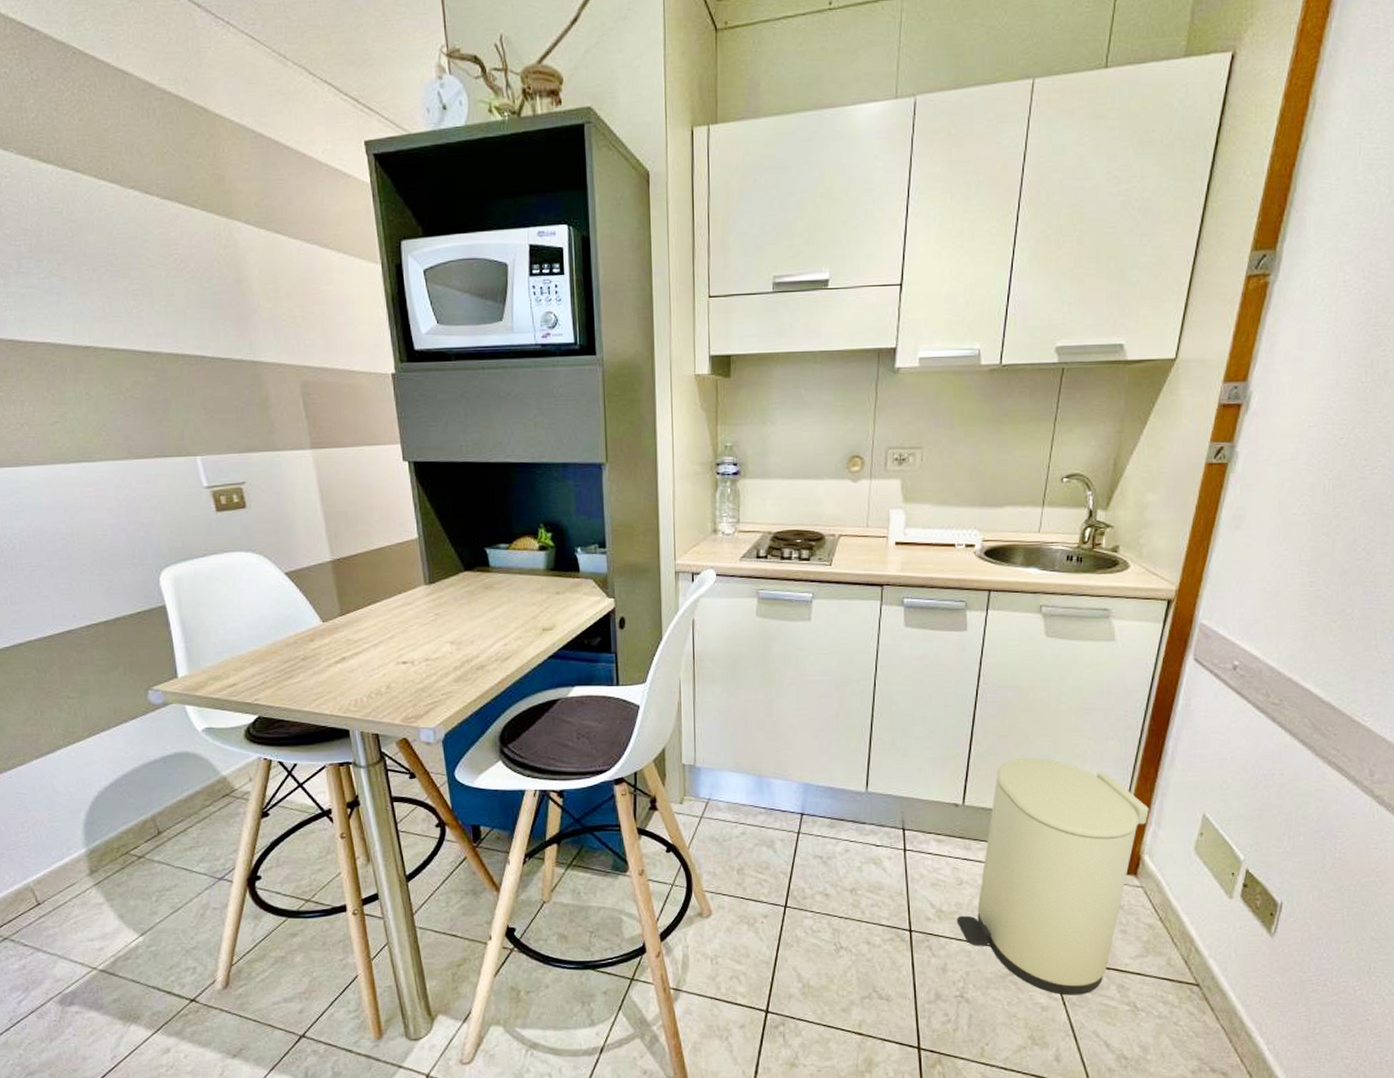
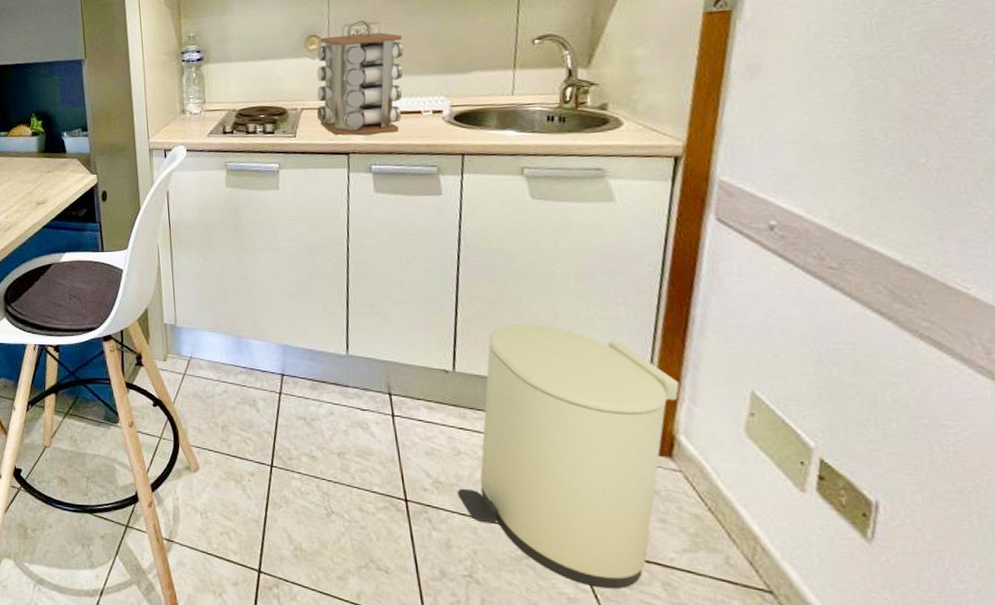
spice rack: none [854,443,944,567] -> present [316,19,404,136]

